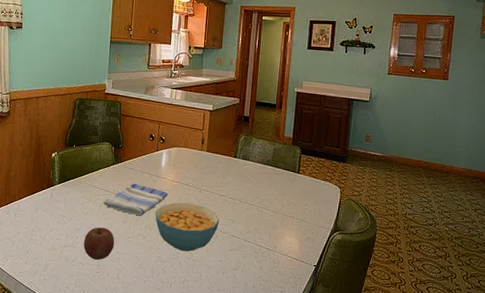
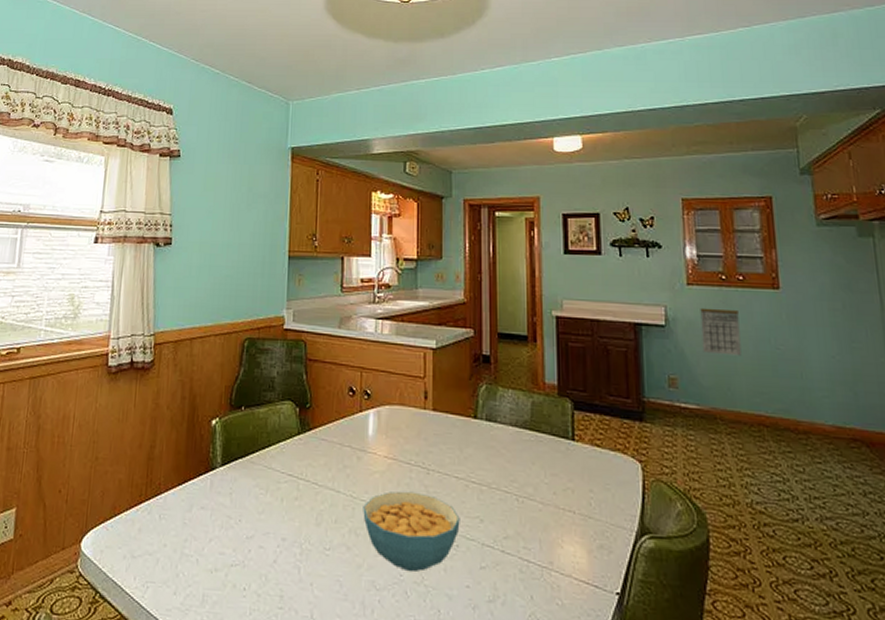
apple: present [83,227,115,260] -> none [258,533,305,587]
dish towel: present [102,183,169,216] -> none [284,462,381,515]
calendar: none [391,90,418,123] -> present [700,307,742,356]

